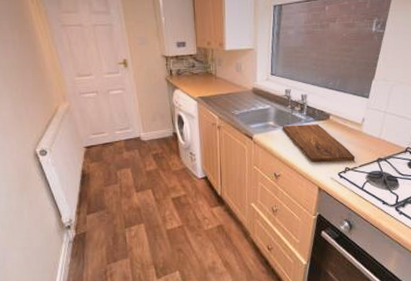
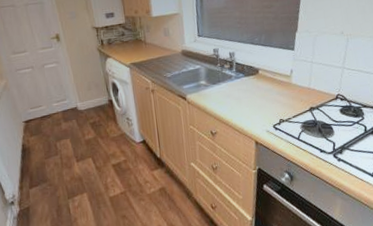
cutting board: present [282,124,355,162] -> none [213,79,288,117]

